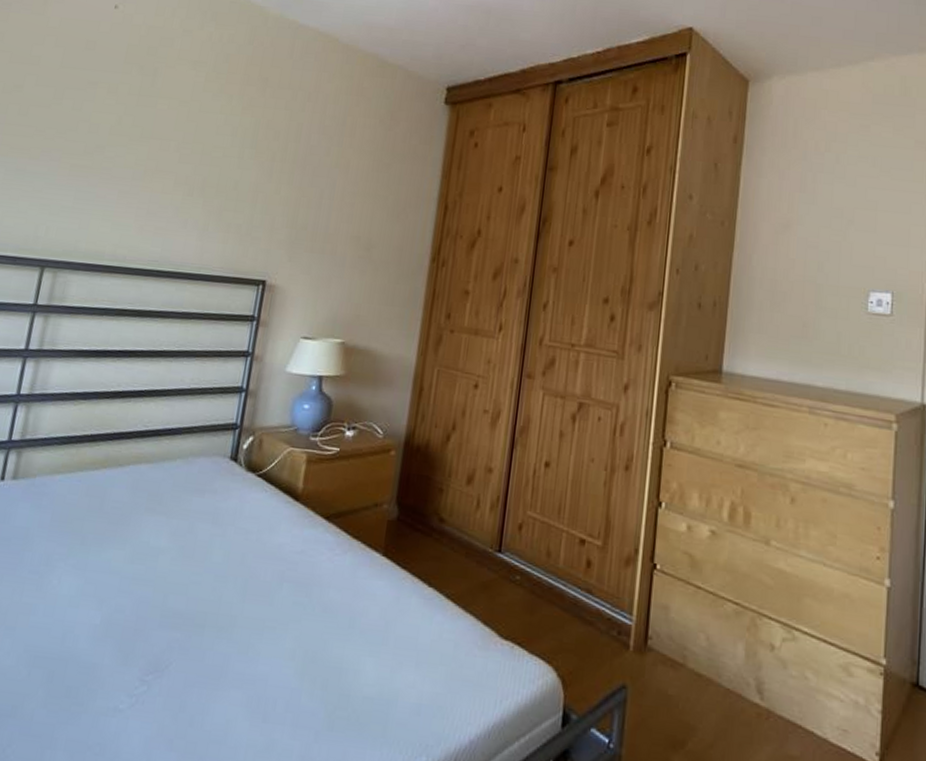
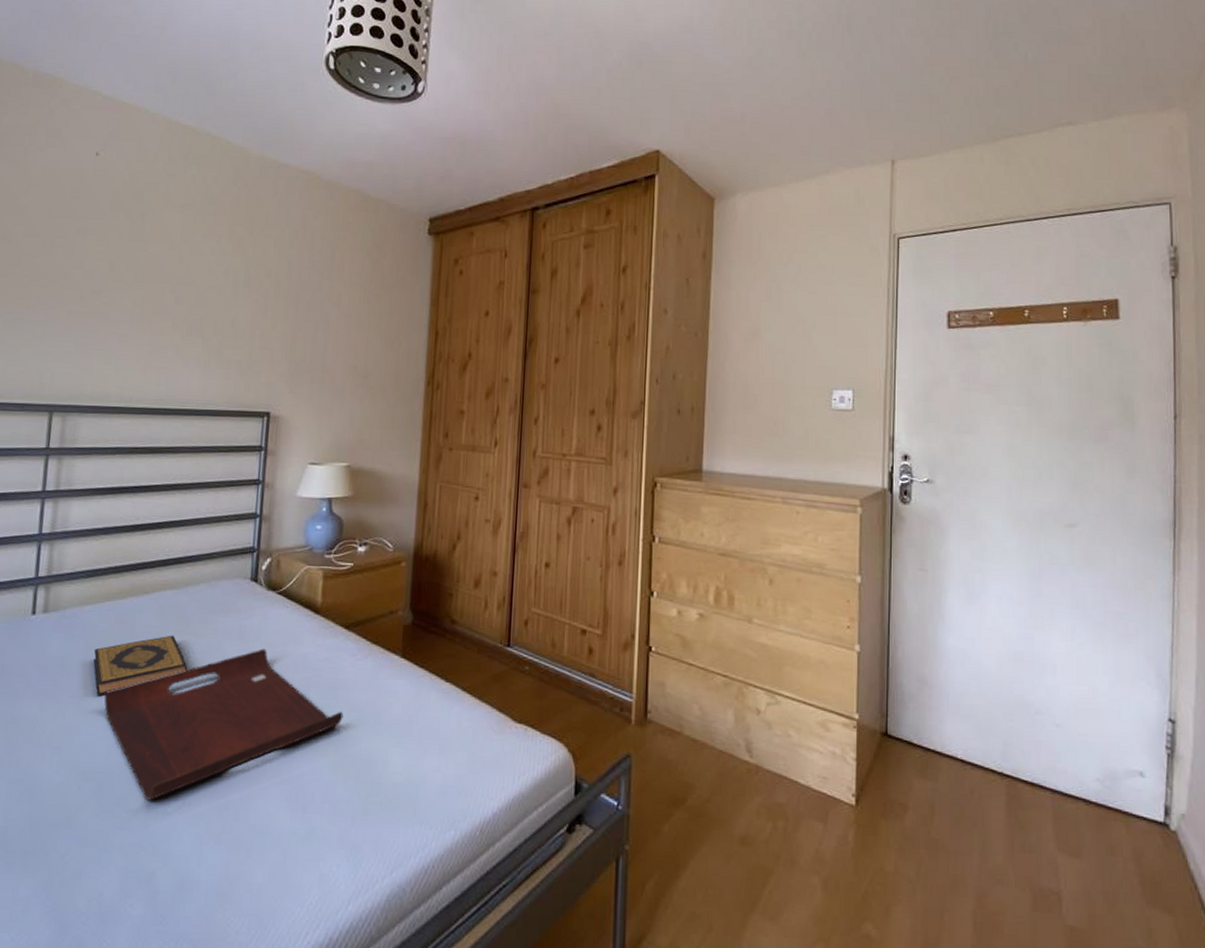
hardback book: none [57,513,156,575] -> present [93,635,188,697]
serving tray: none [64,534,316,695] -> present [104,648,344,801]

